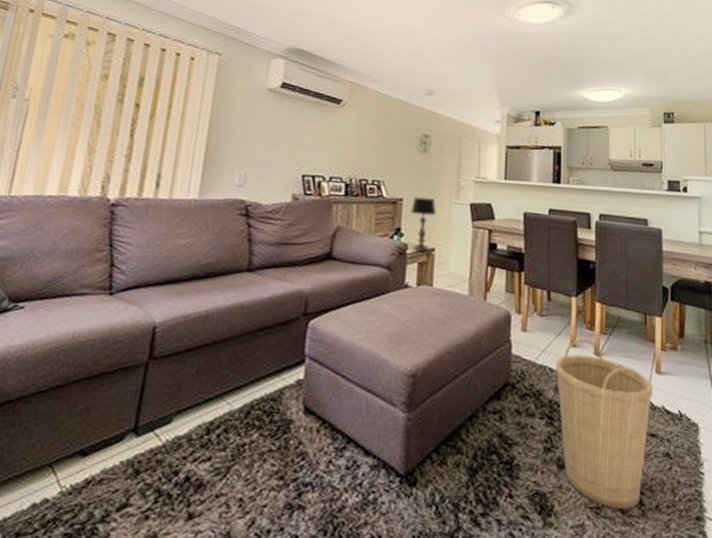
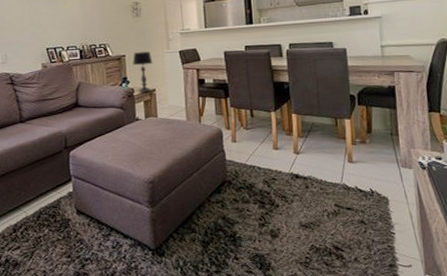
basket: present [555,339,653,509] -> none [262,143,347,263]

